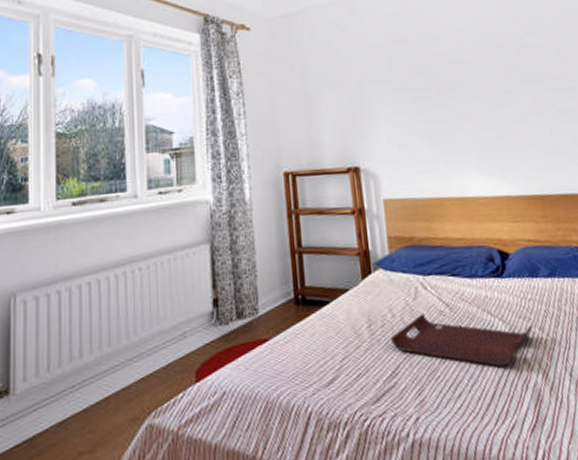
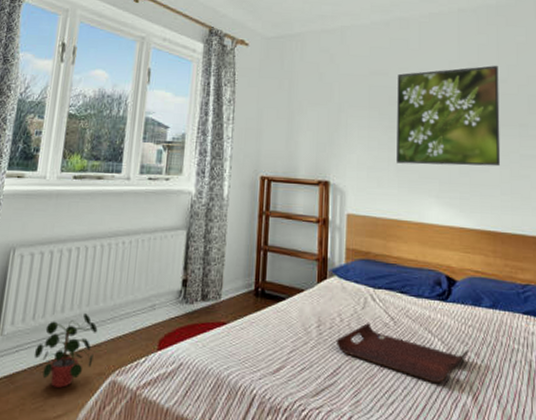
potted plant: none [54,355,124,444] -> present [34,313,98,388]
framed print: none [417,16,539,137] -> present [397,65,501,167]

